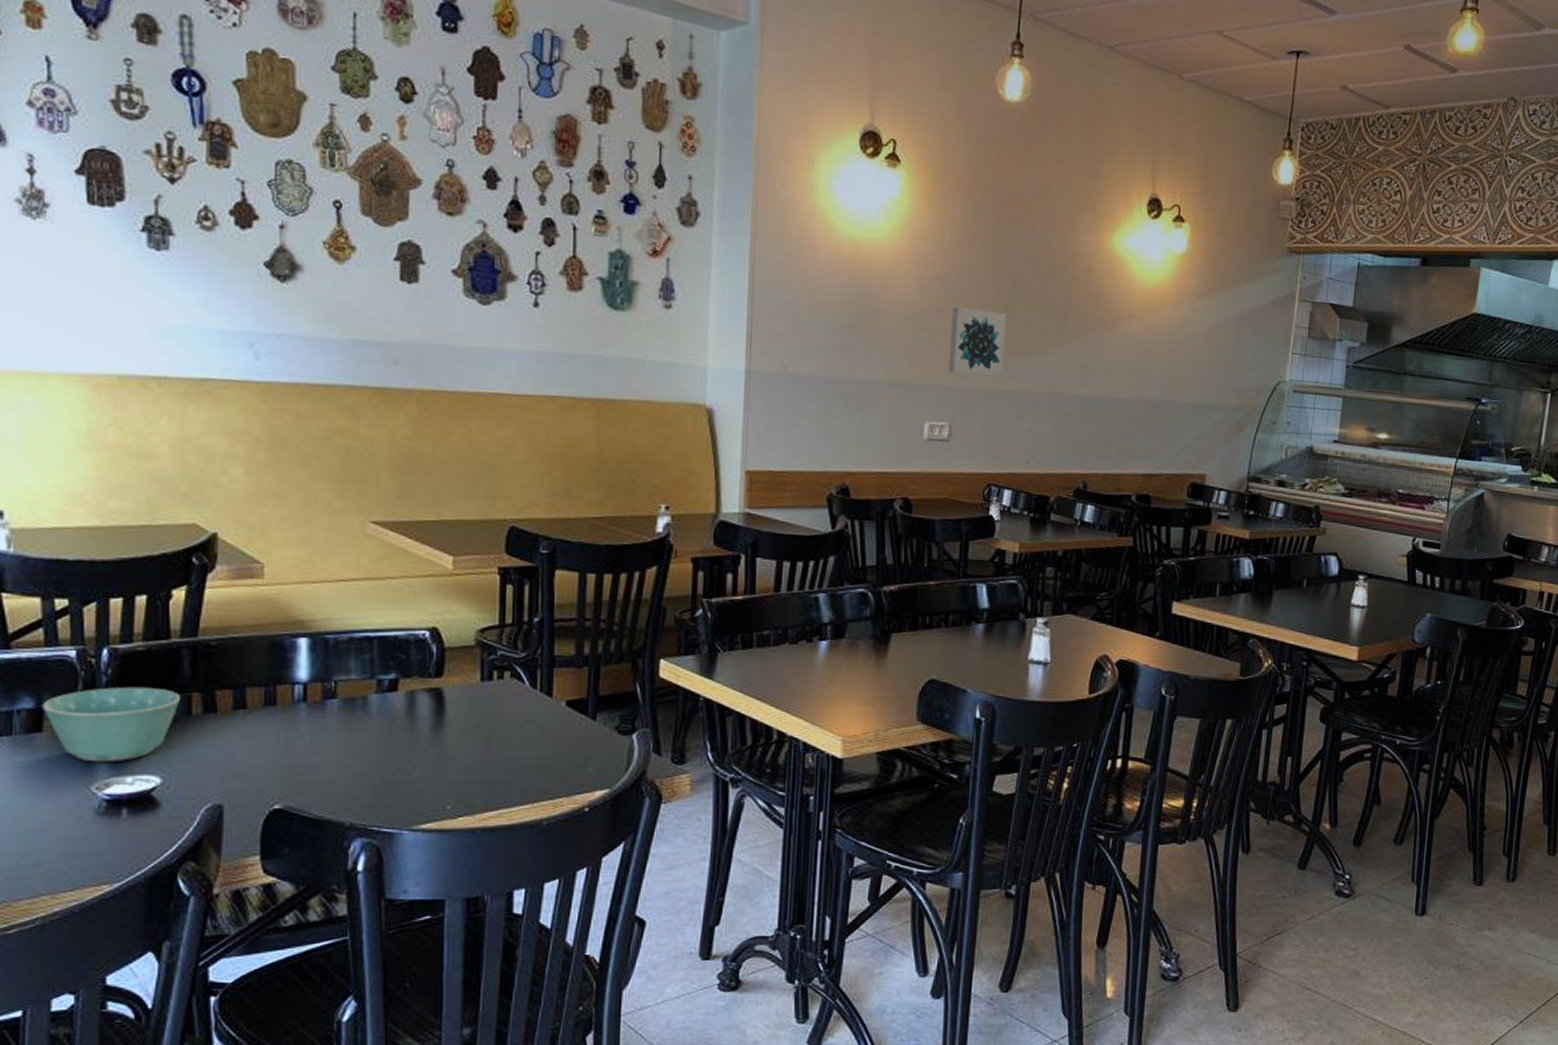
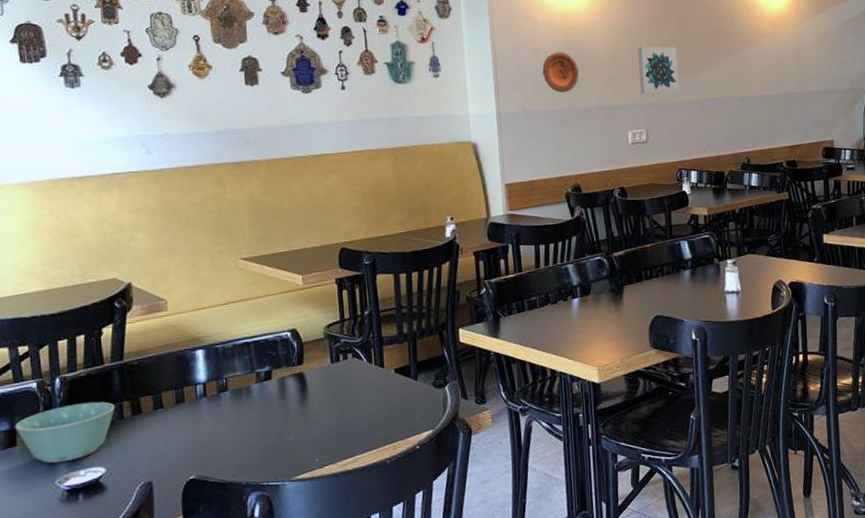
decorative plate: none [816,296,867,356] -> present [542,52,579,93]

